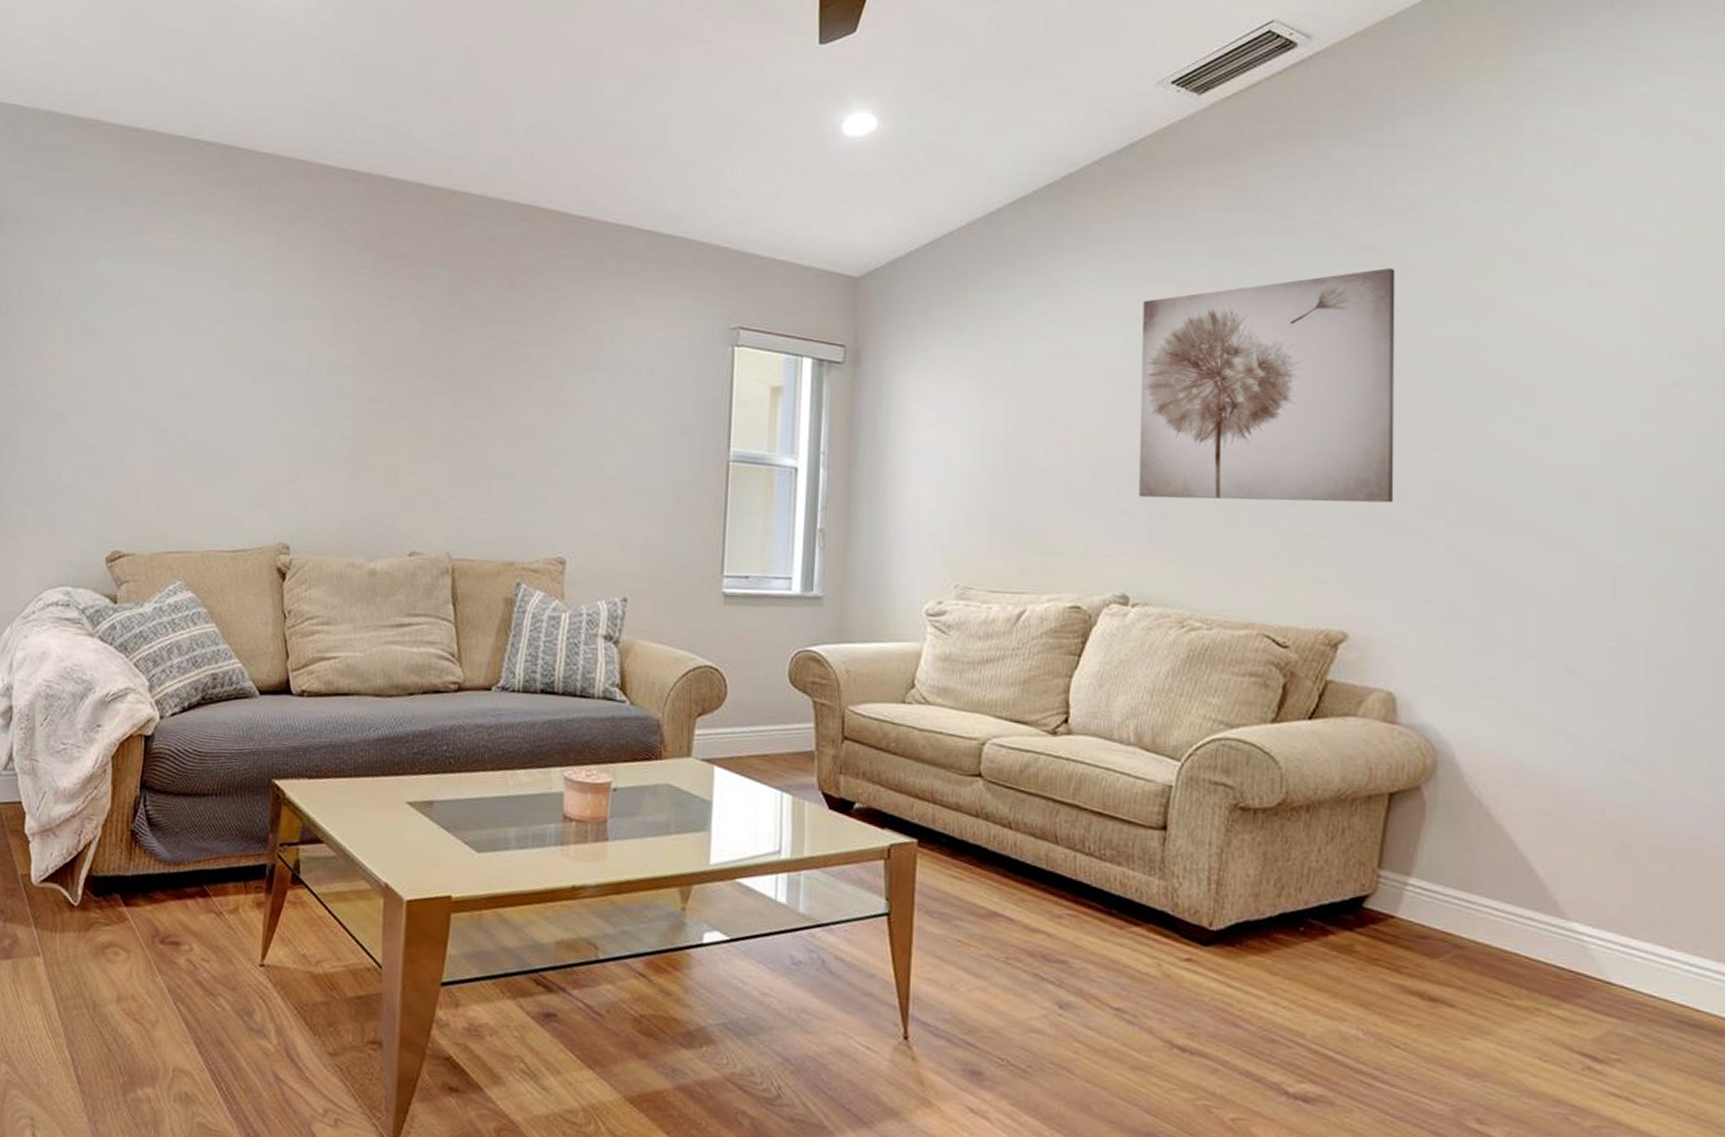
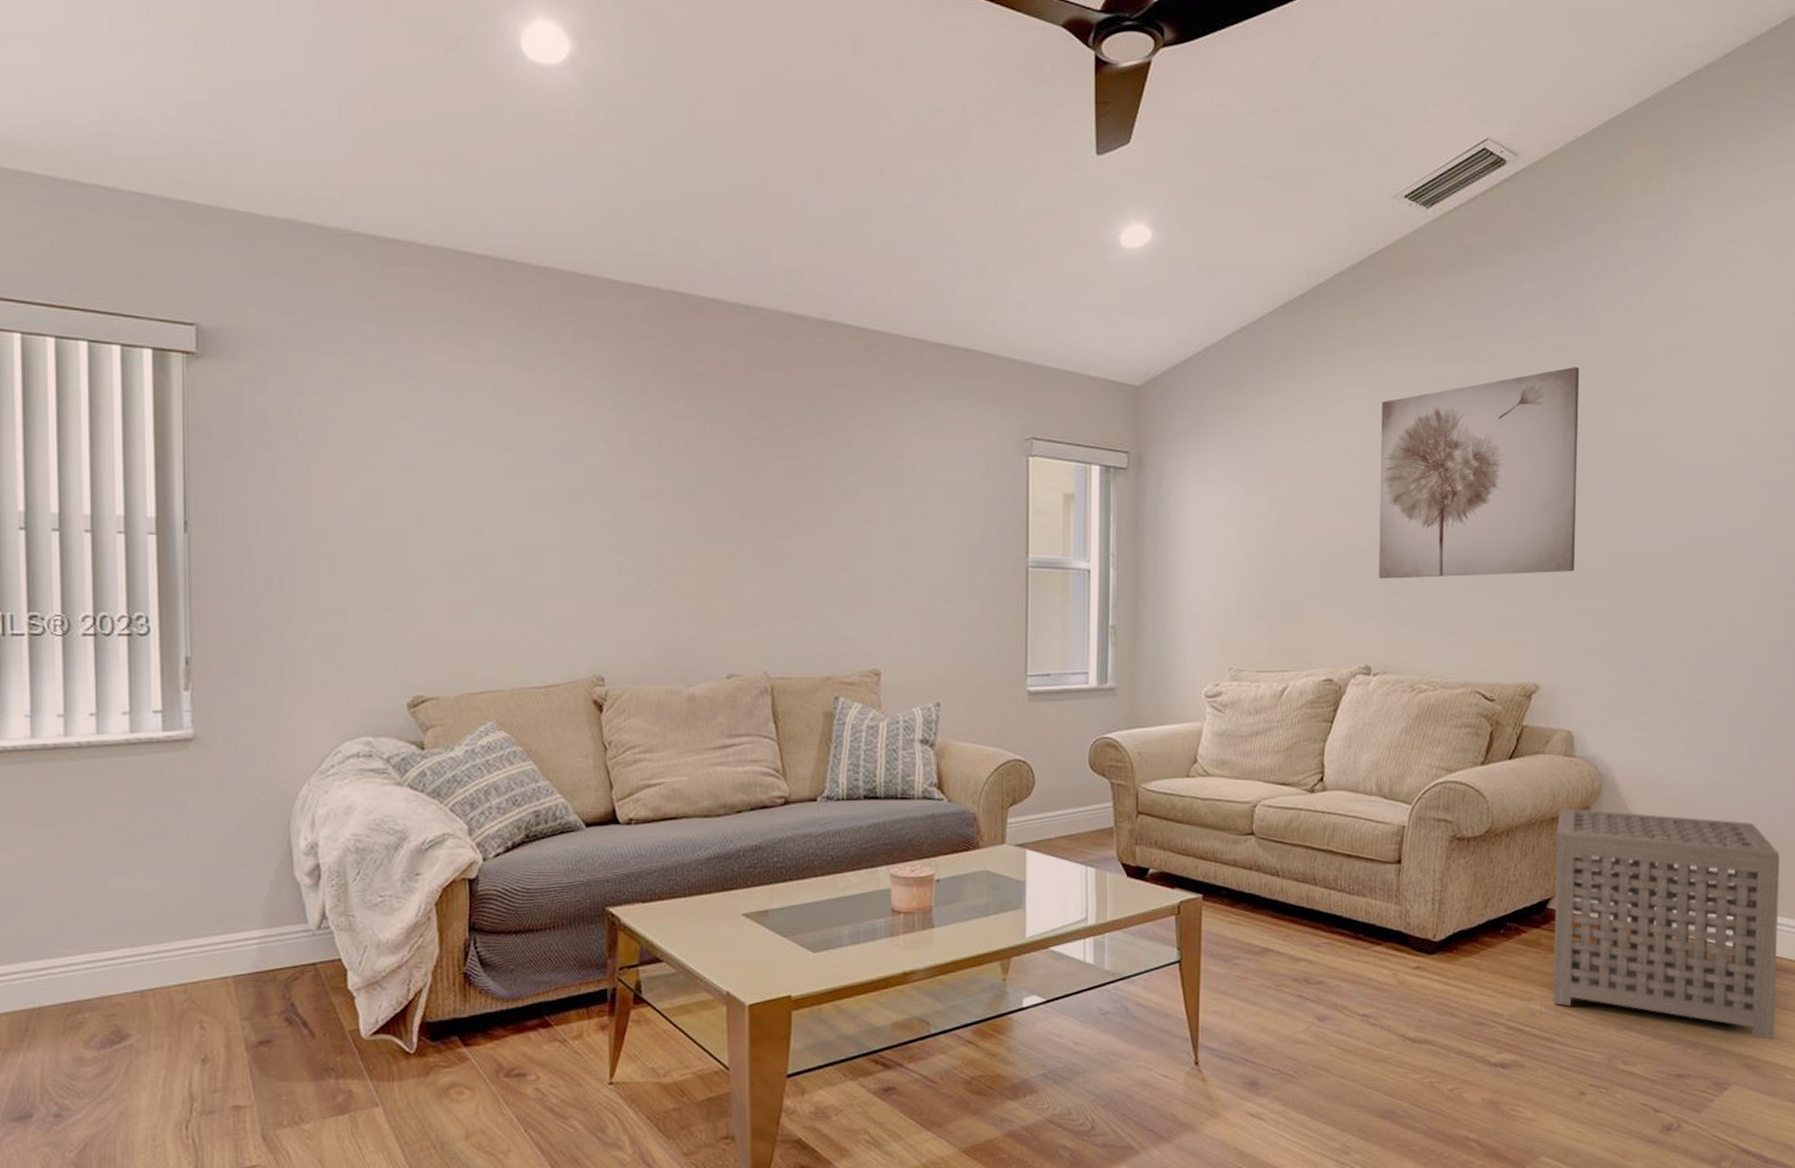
side table: none [1374,785,1702,1123] -> present [1553,808,1780,1040]

